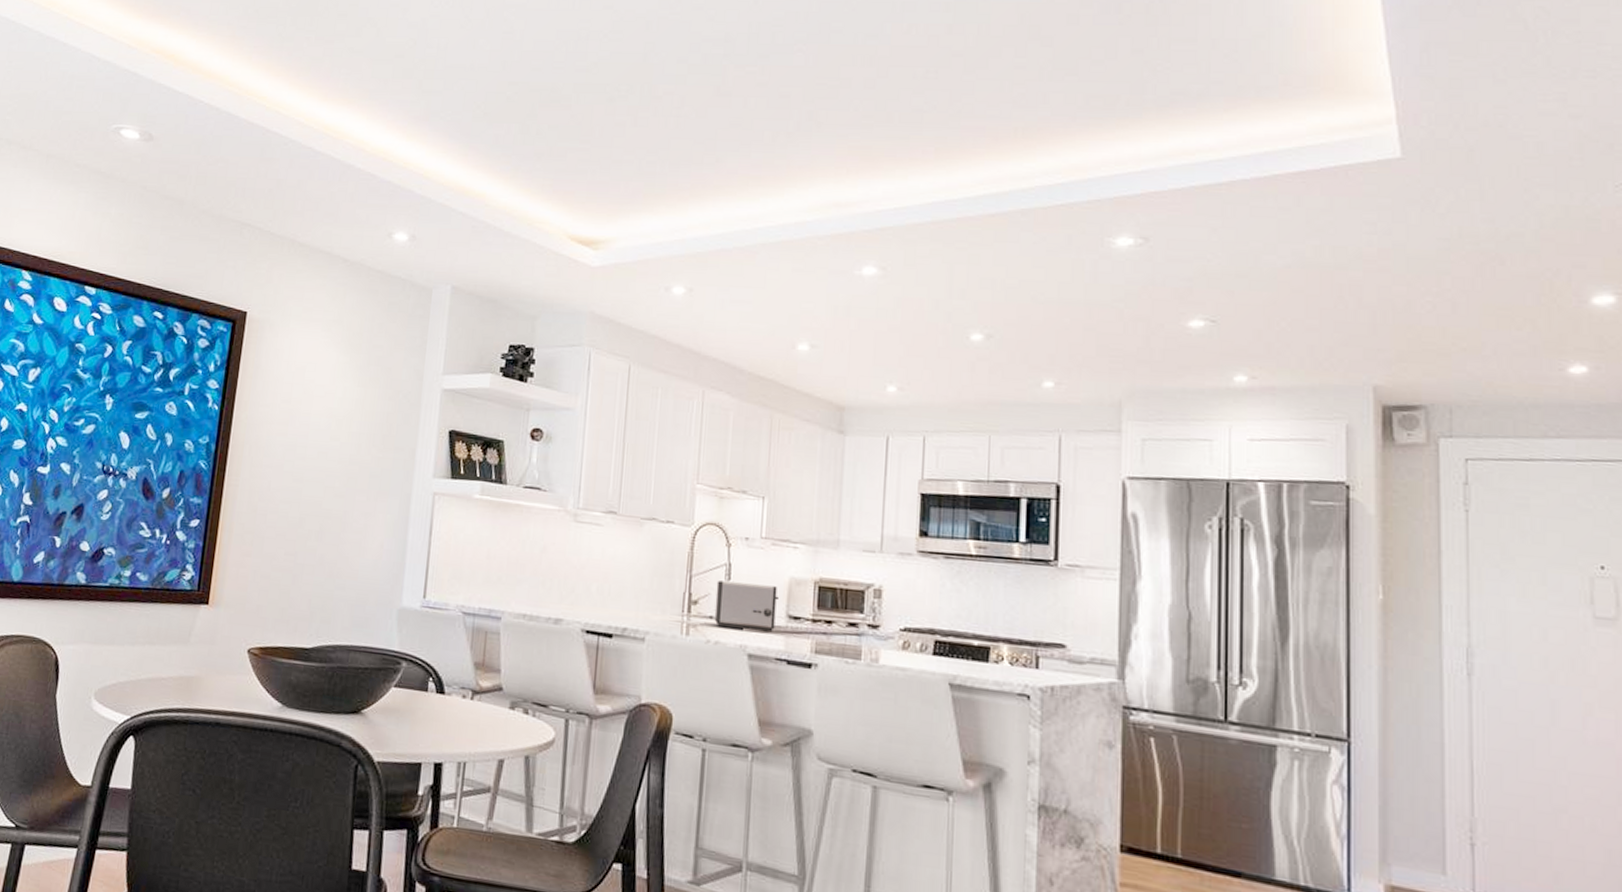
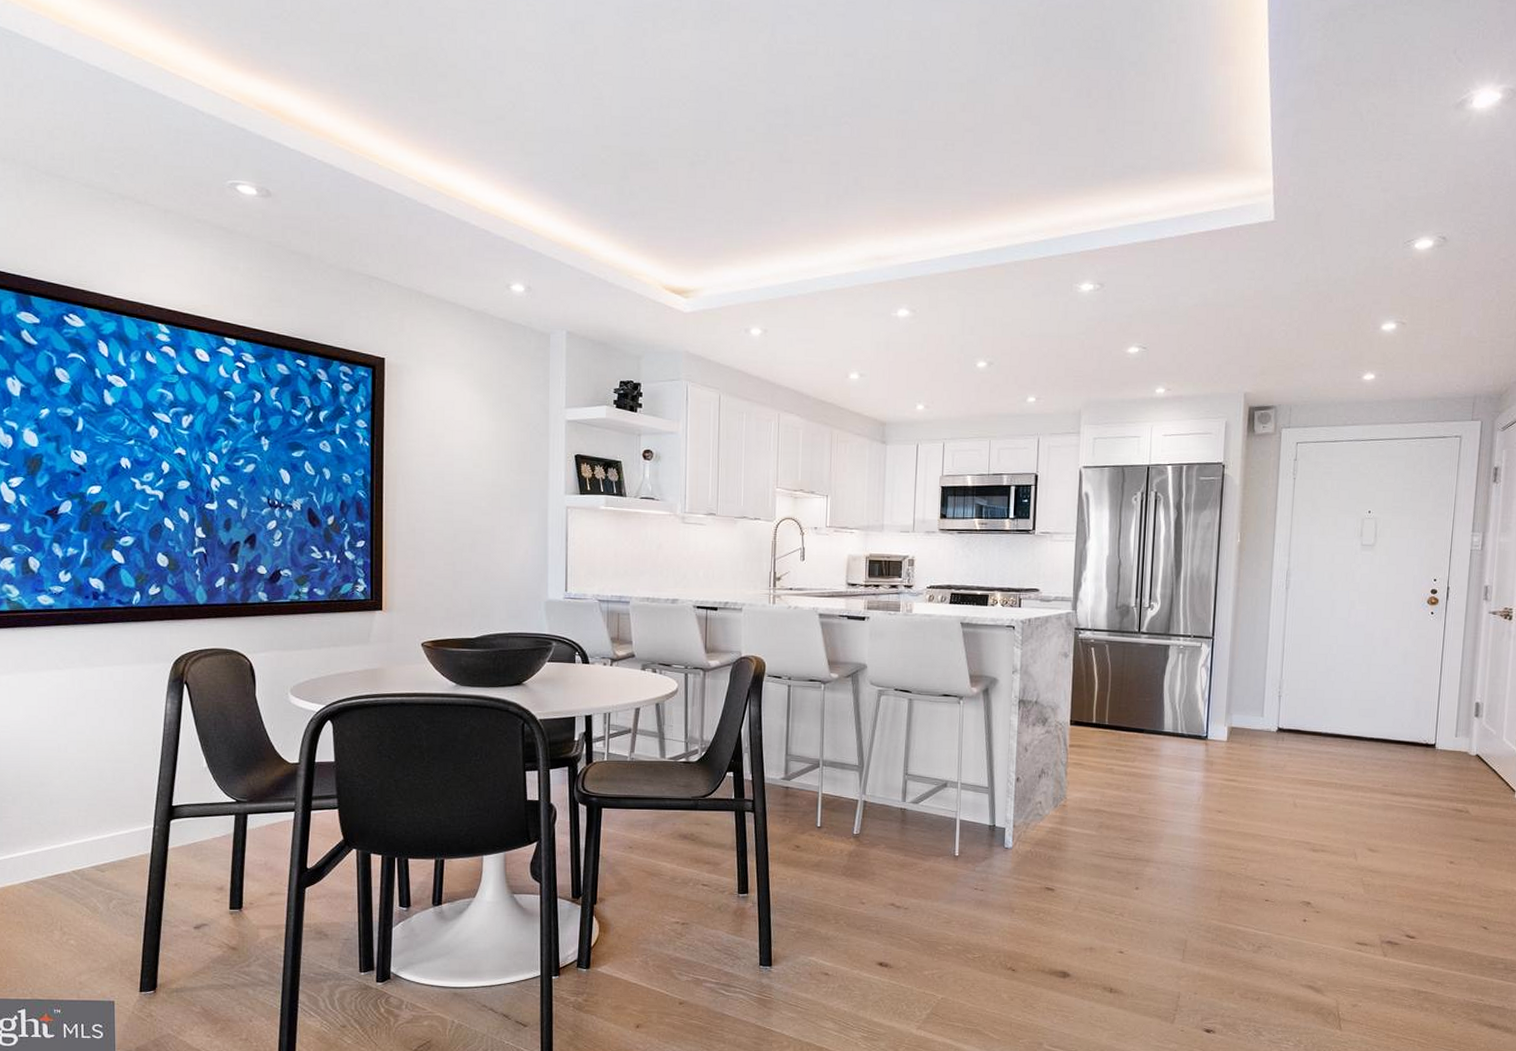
toaster: present [714,580,778,633] -> none [793,561,840,597]

